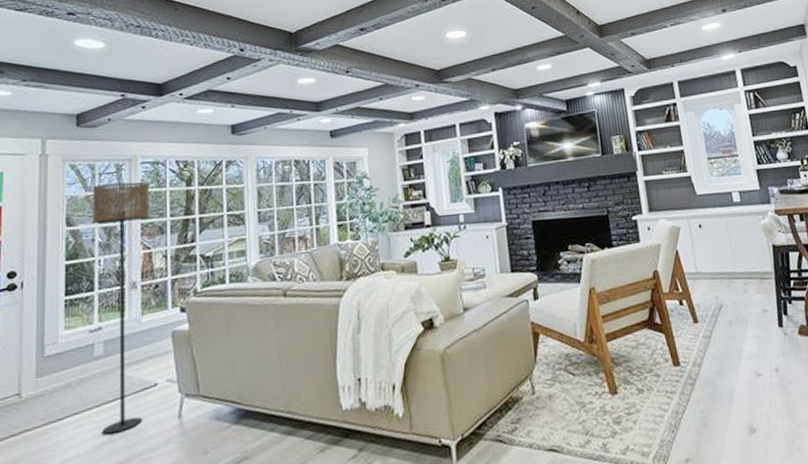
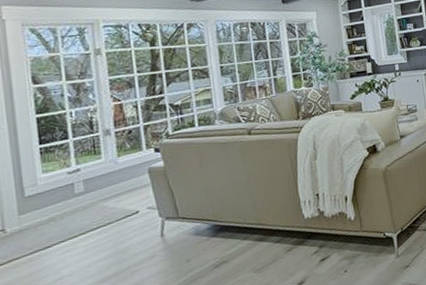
floor lamp: present [92,181,150,435] -> none [56,43,128,256]

